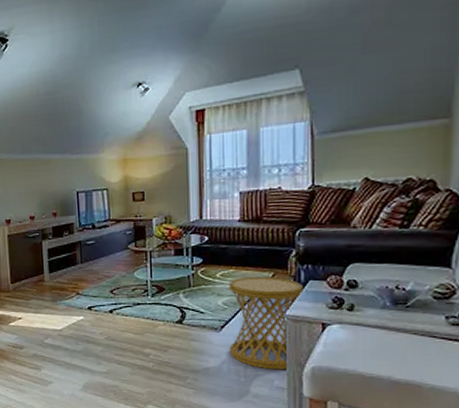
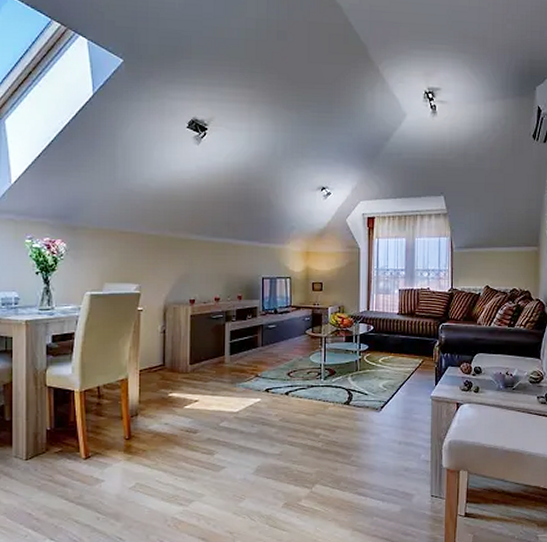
side table: present [228,276,303,370] -> none [387,362,444,445]

